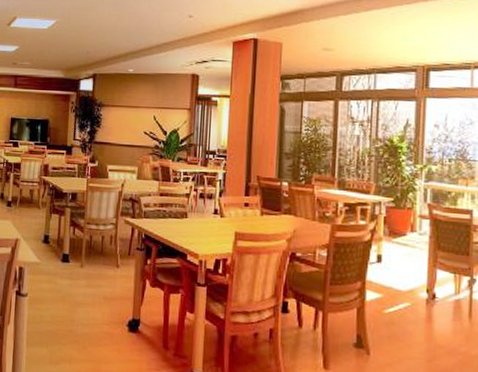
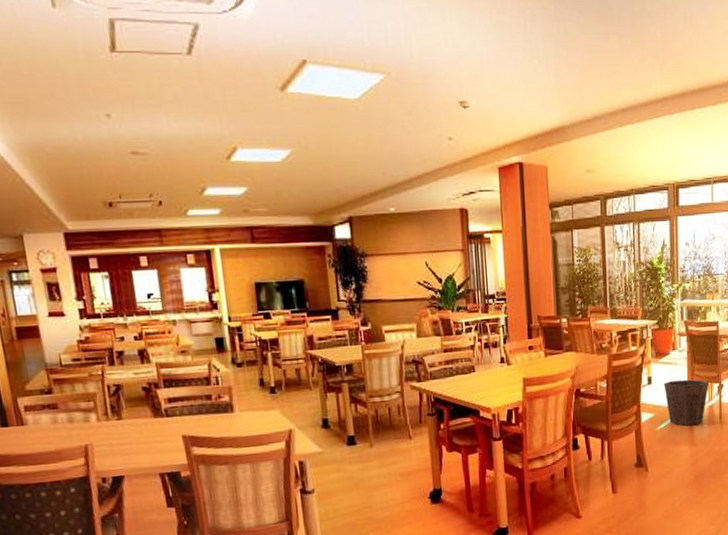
waste bin: none [396,263,456,317] -> present [664,379,708,426]

